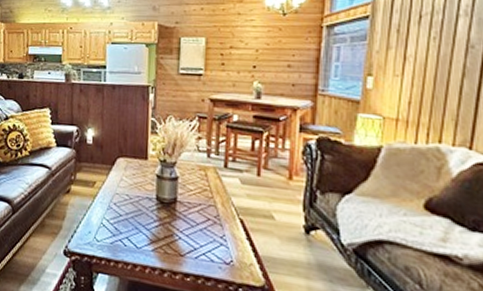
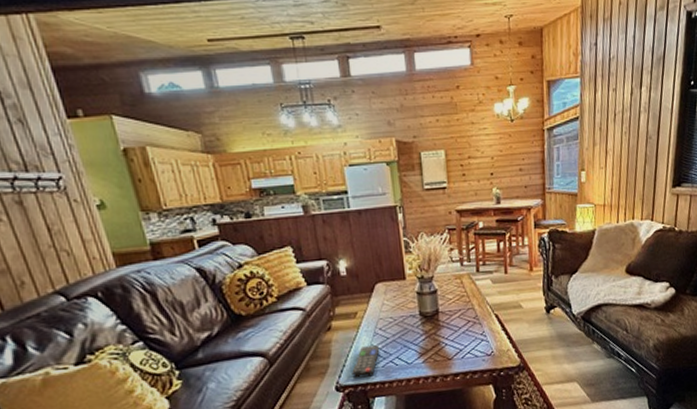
remote control: none [81,217,112,250] -> present [352,345,380,379]

